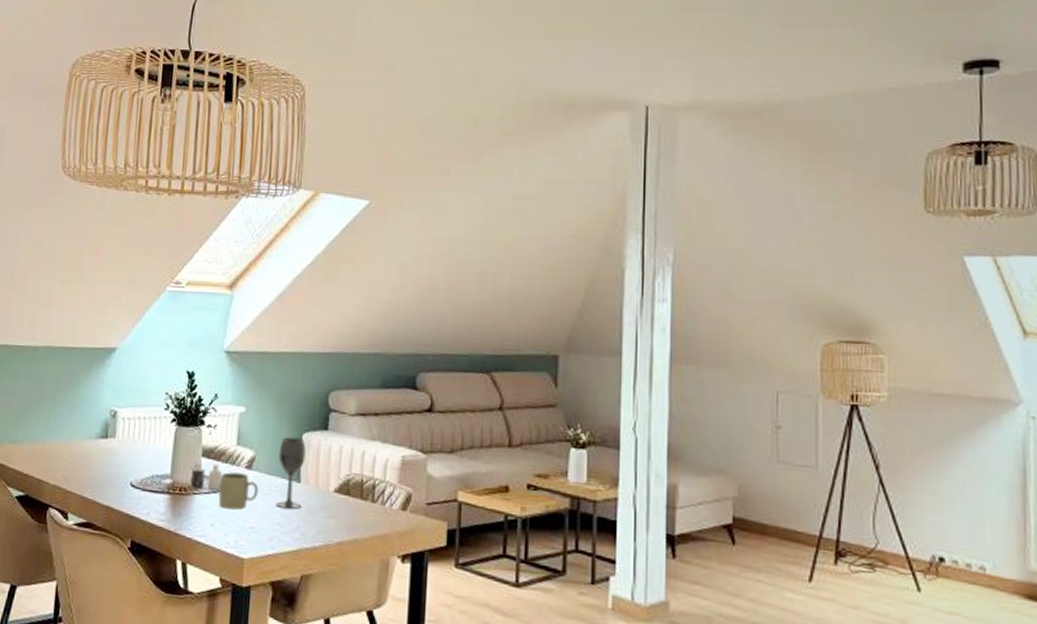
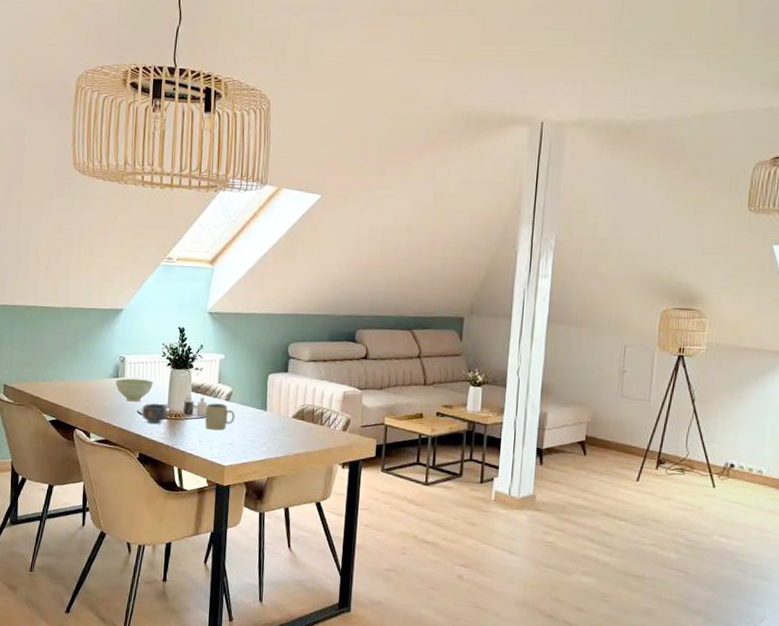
bowl: none [103,439,152,471] -> present [115,378,153,402]
mug: none [136,472,170,500] -> present [142,403,167,424]
wine glass: present [276,437,306,509] -> none [249,377,271,430]

